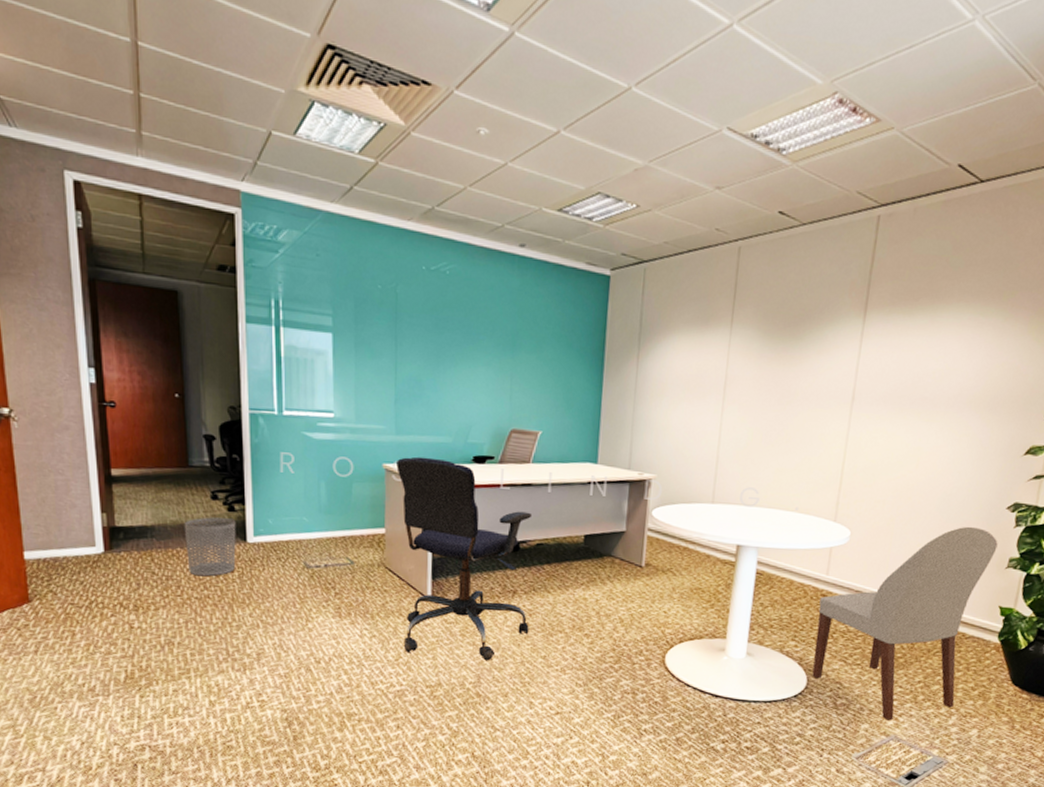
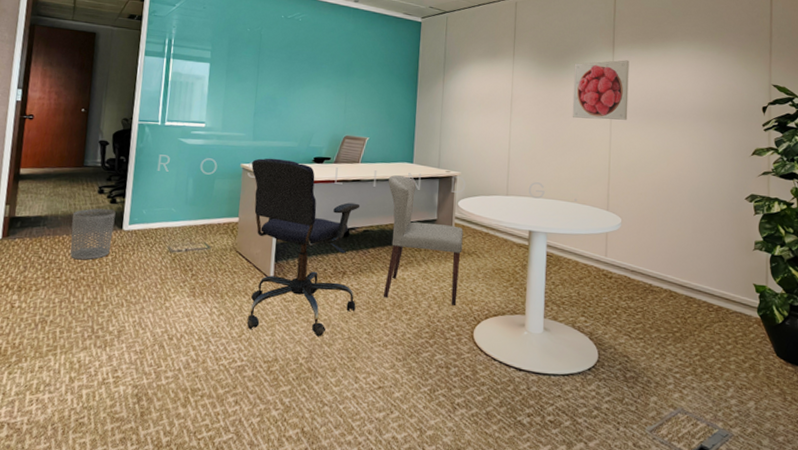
chair: none [560,478,658,628] -> present [383,175,463,305]
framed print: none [801,329,885,410] -> present [572,60,629,120]
chair: present [812,526,998,720] -> none [602,214,743,393]

